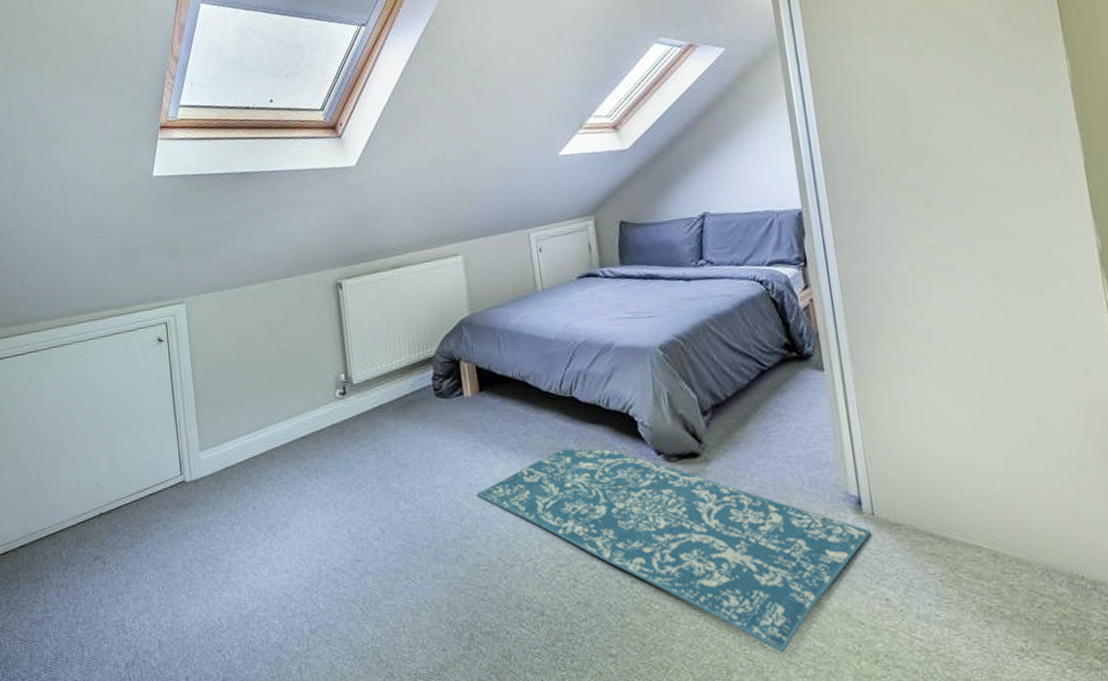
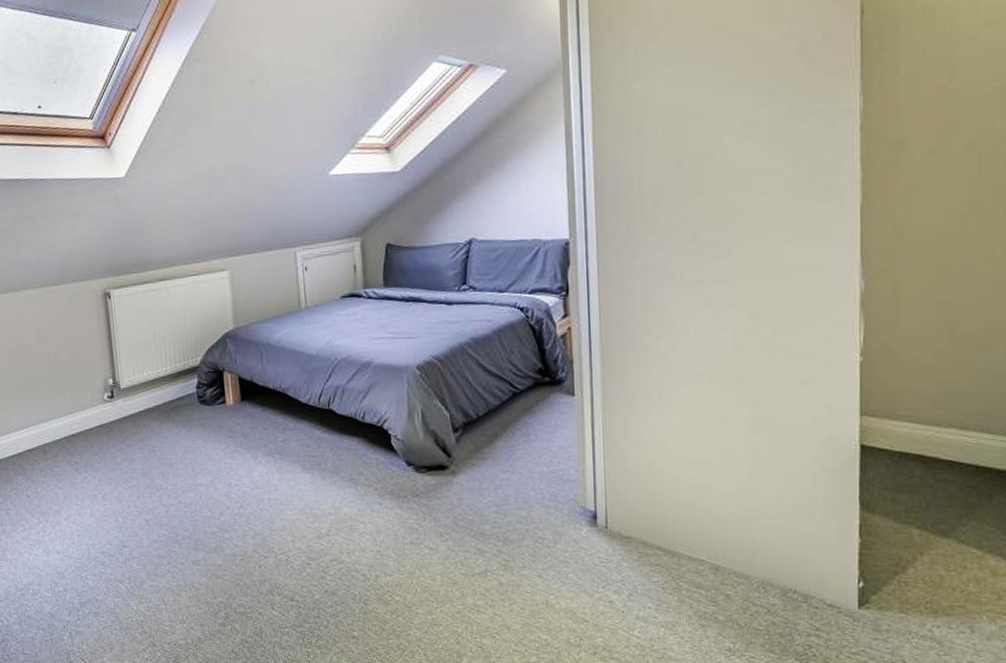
rug: present [476,448,871,653] -> none [235,456,602,642]

